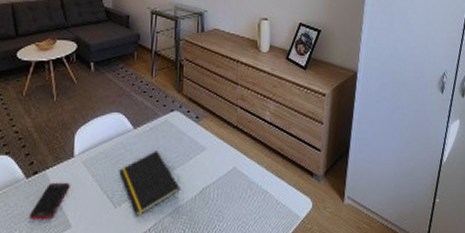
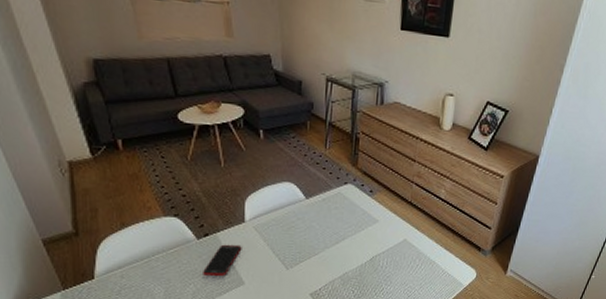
notepad: present [119,151,180,217] -> none [291,220,351,279]

